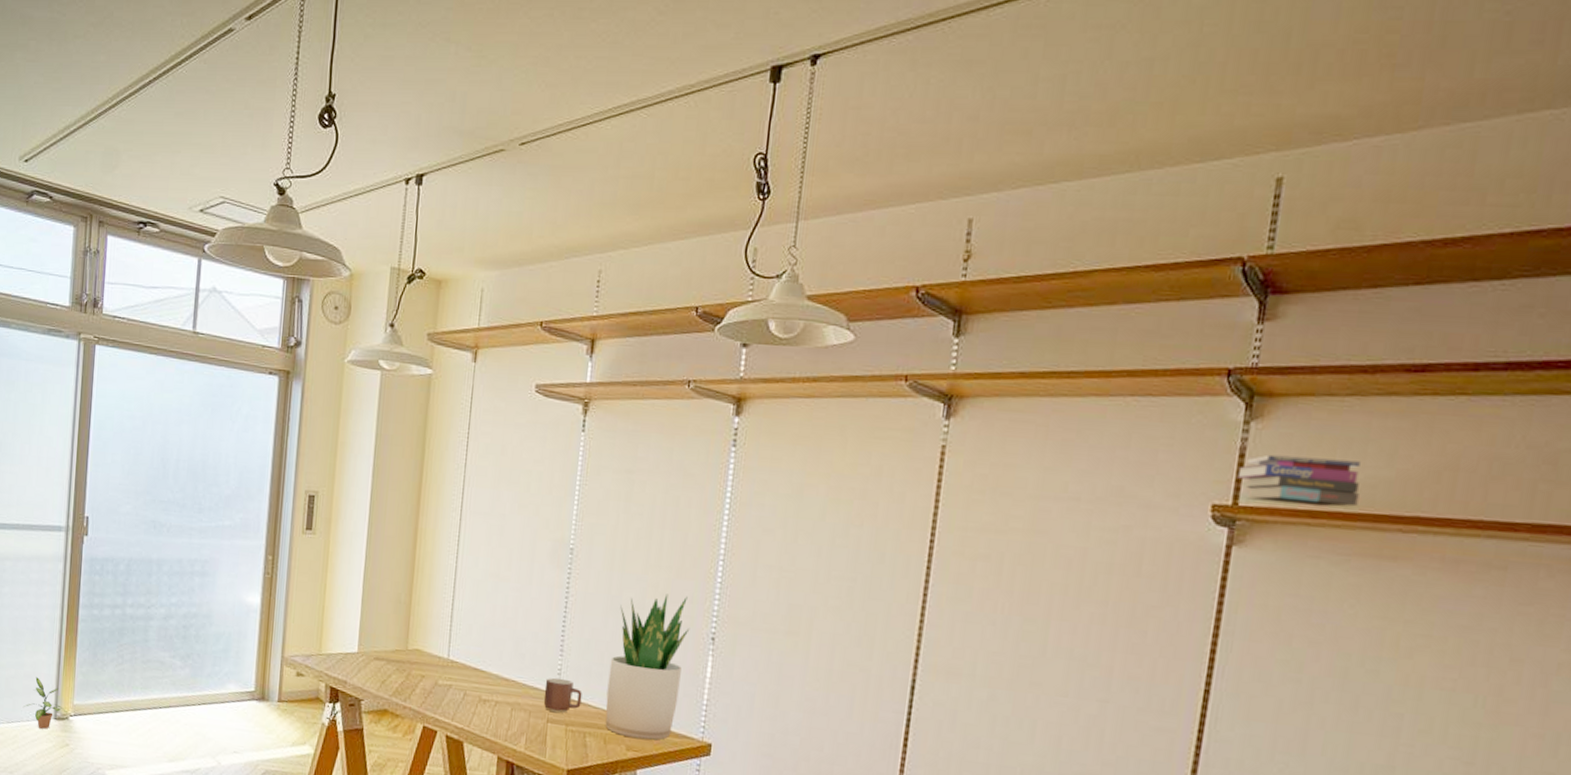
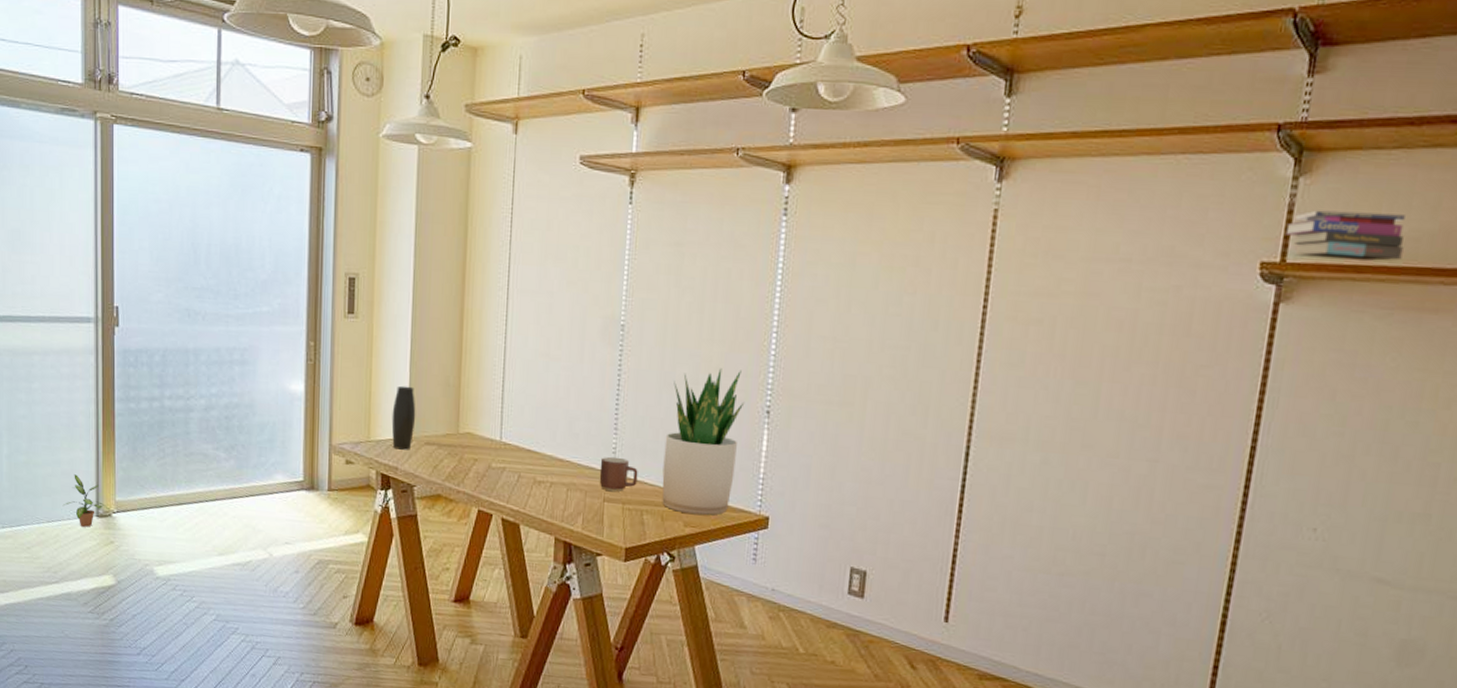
vase: none [342,601,367,664] -> present [391,385,416,450]

